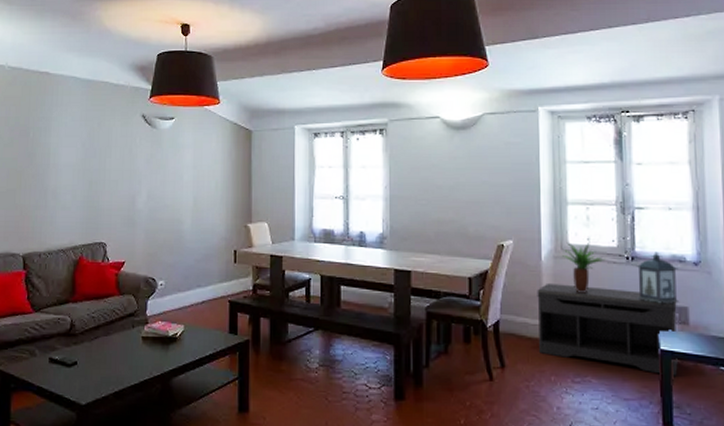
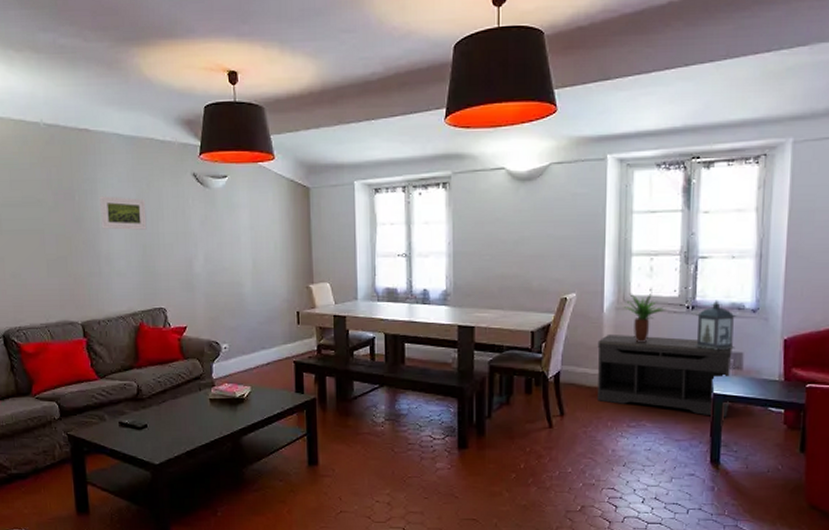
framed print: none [51,133,96,166] -> present [100,196,147,230]

